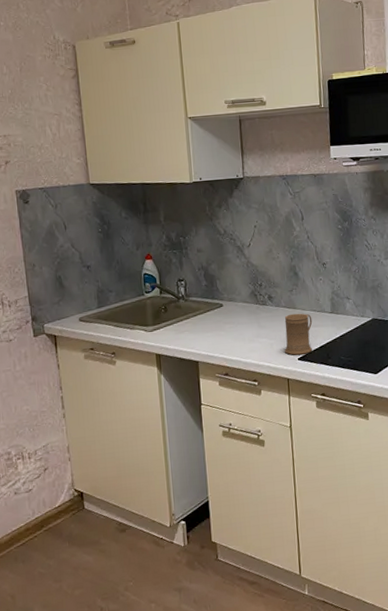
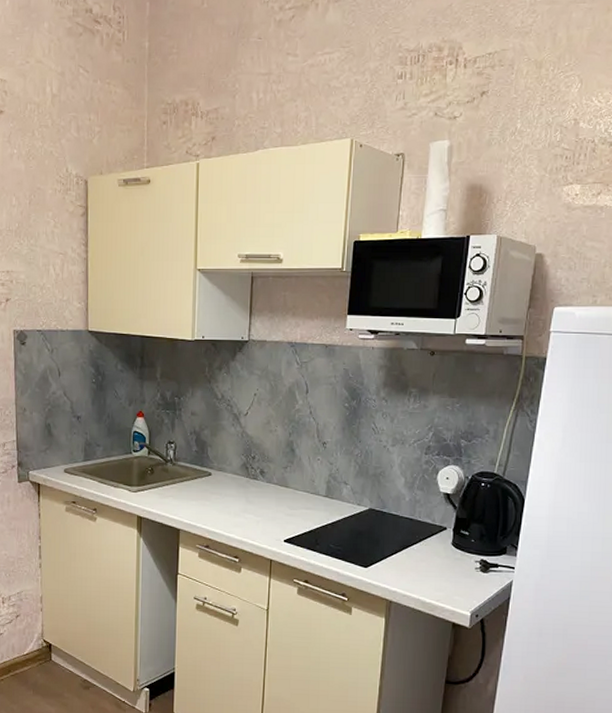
mug: present [284,313,313,355] -> none [270,492,304,537]

